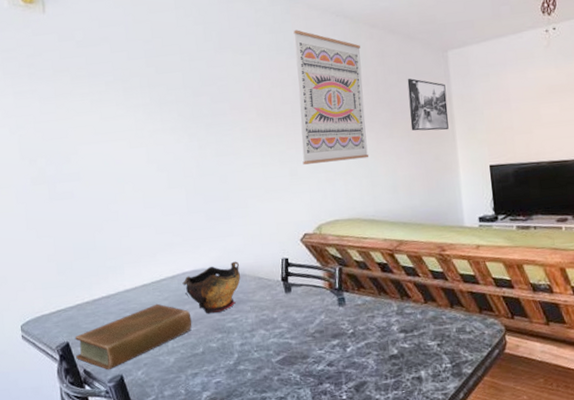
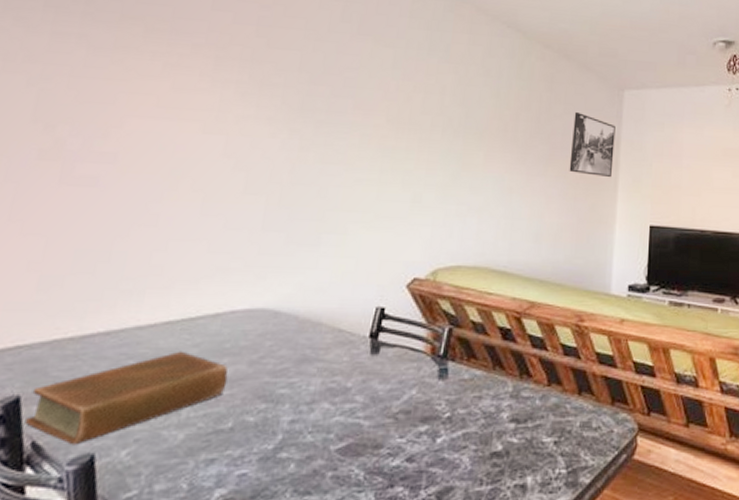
decorative bowl: present [182,261,240,314] -> none [227,303,316,373]
wall art: present [293,30,369,165] -> none [431,32,528,195]

